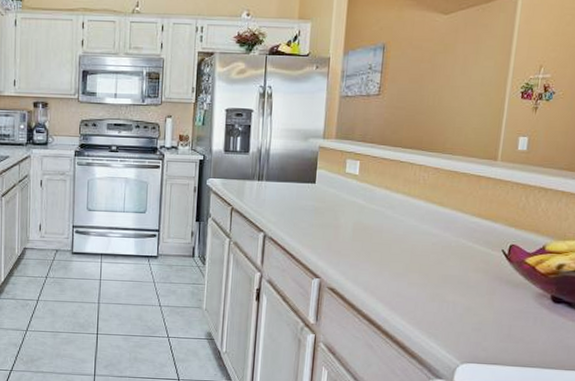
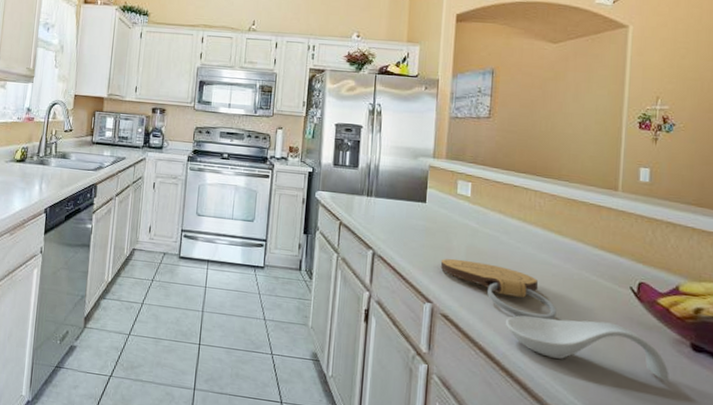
cutting board: none [328,235,435,286] -> present [440,258,557,321]
spoon rest: none [387,283,531,330] -> present [505,315,669,381]

